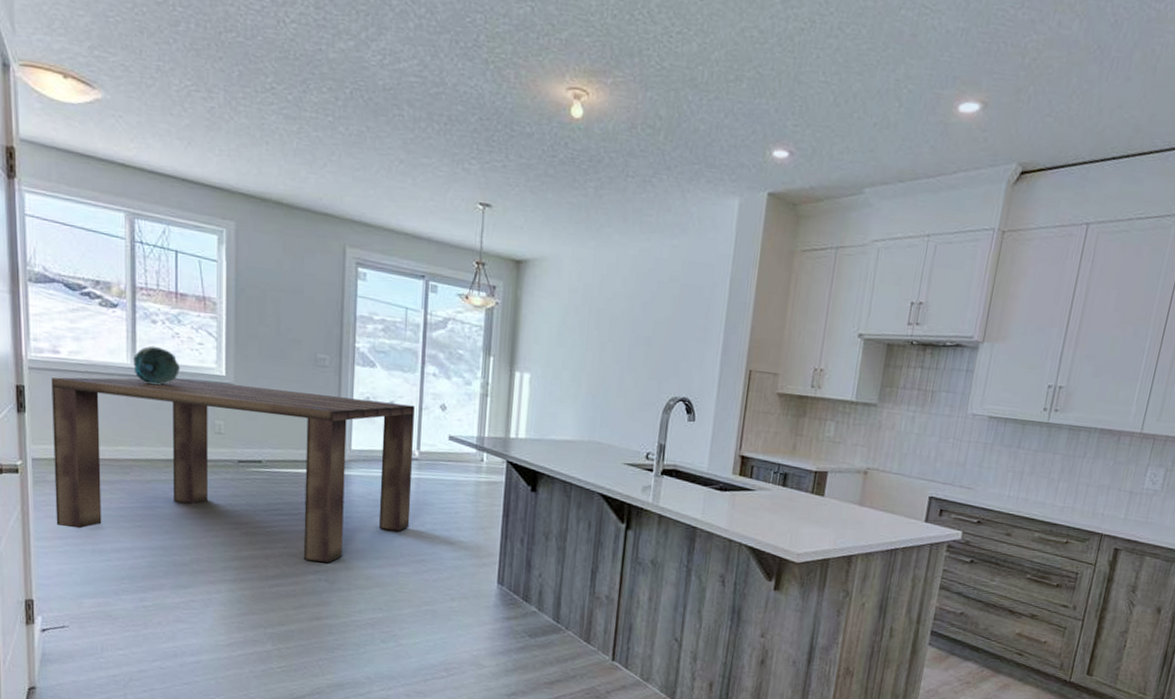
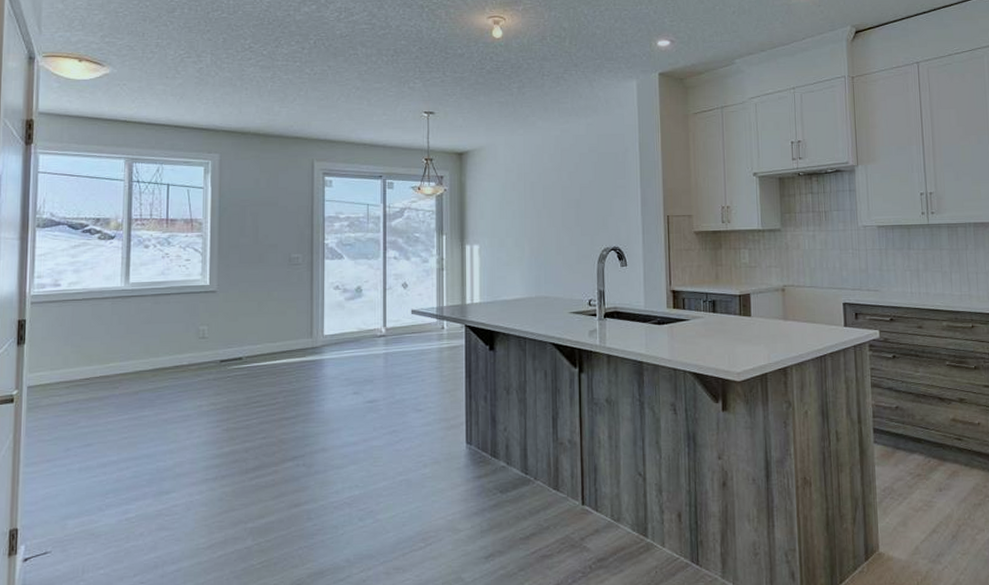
dining table: present [51,377,415,564] -> none [46,288,380,449]
decorative bowl: present [133,345,181,386] -> none [127,267,169,303]

